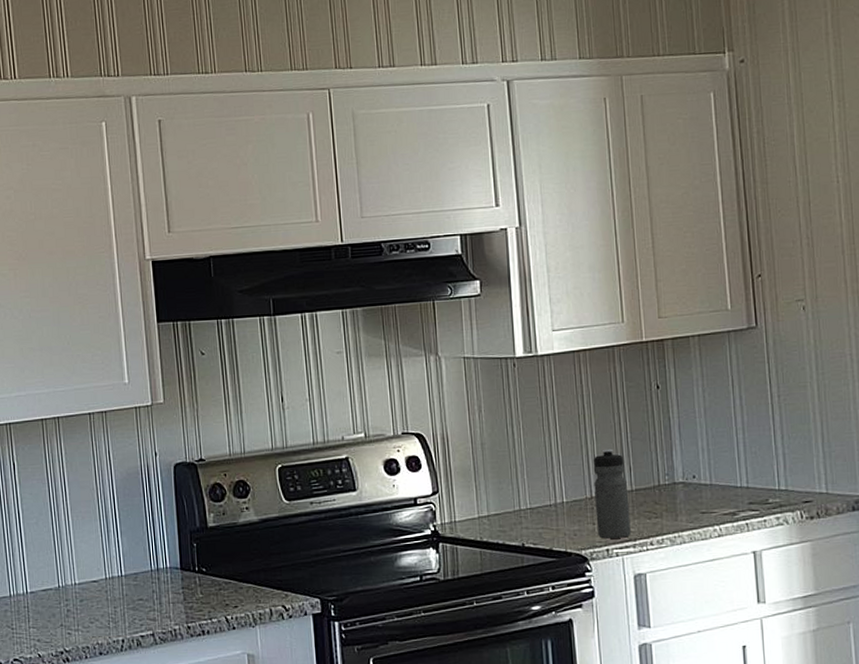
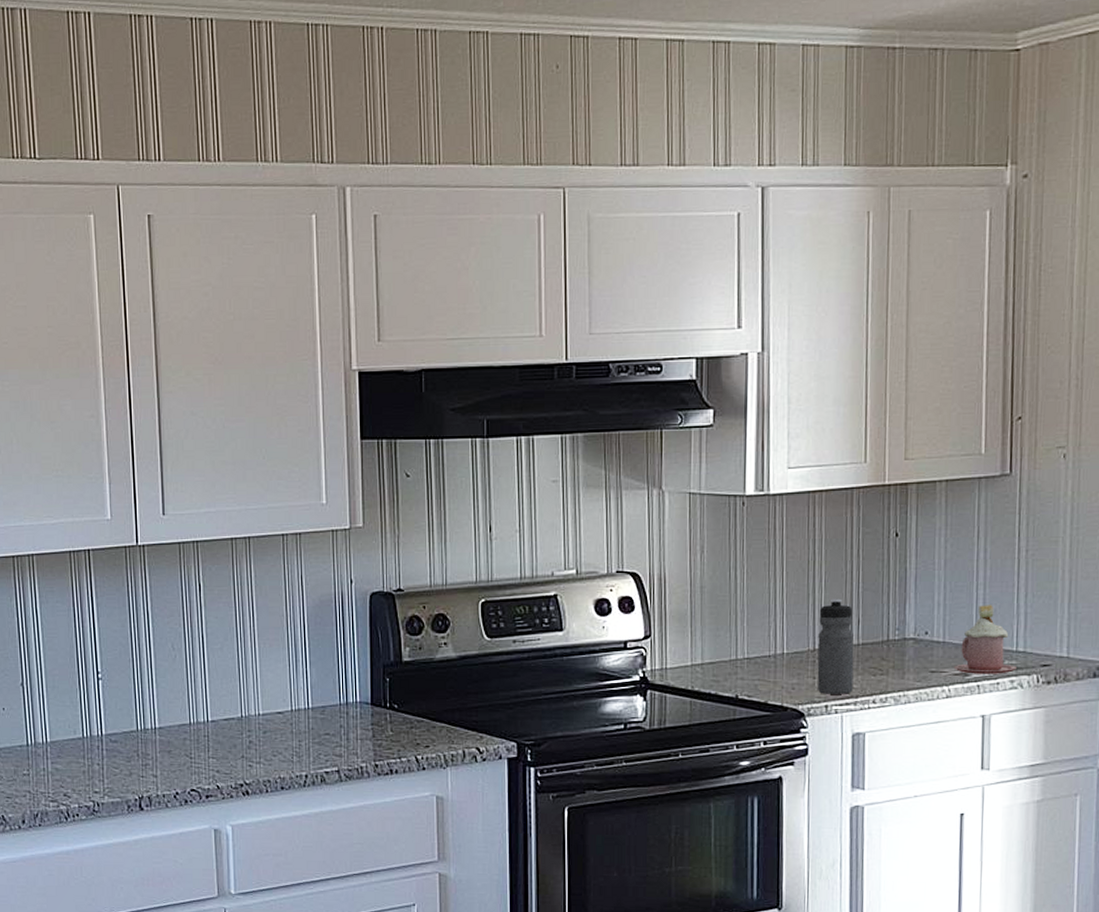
mug: none [723,448,780,513] -> present [954,605,1016,674]

